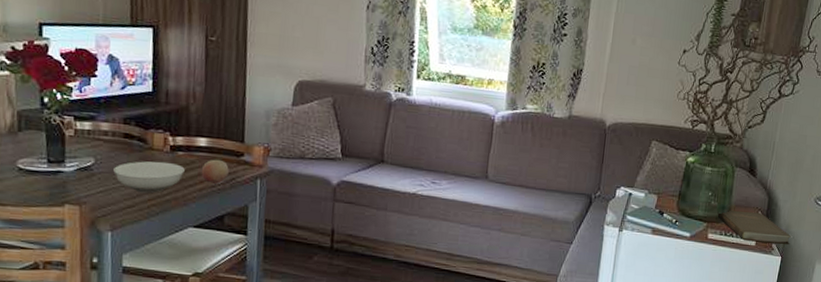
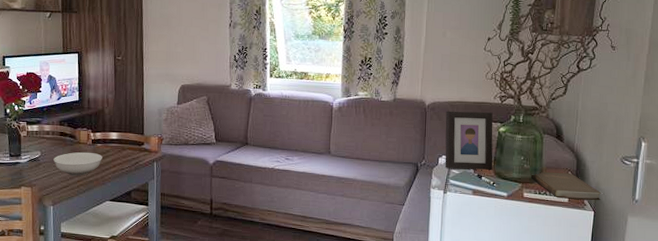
fruit: present [201,159,229,184] -> none [114,148,134,167]
picture frame: none [623,134,682,206] -> present [445,111,493,170]

